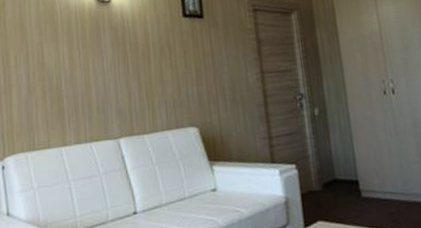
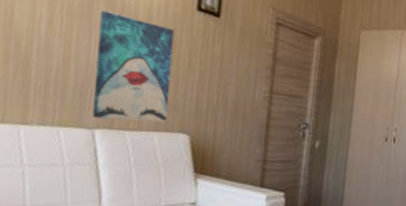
wall art: none [107,36,176,129] -> present [92,10,175,123]

